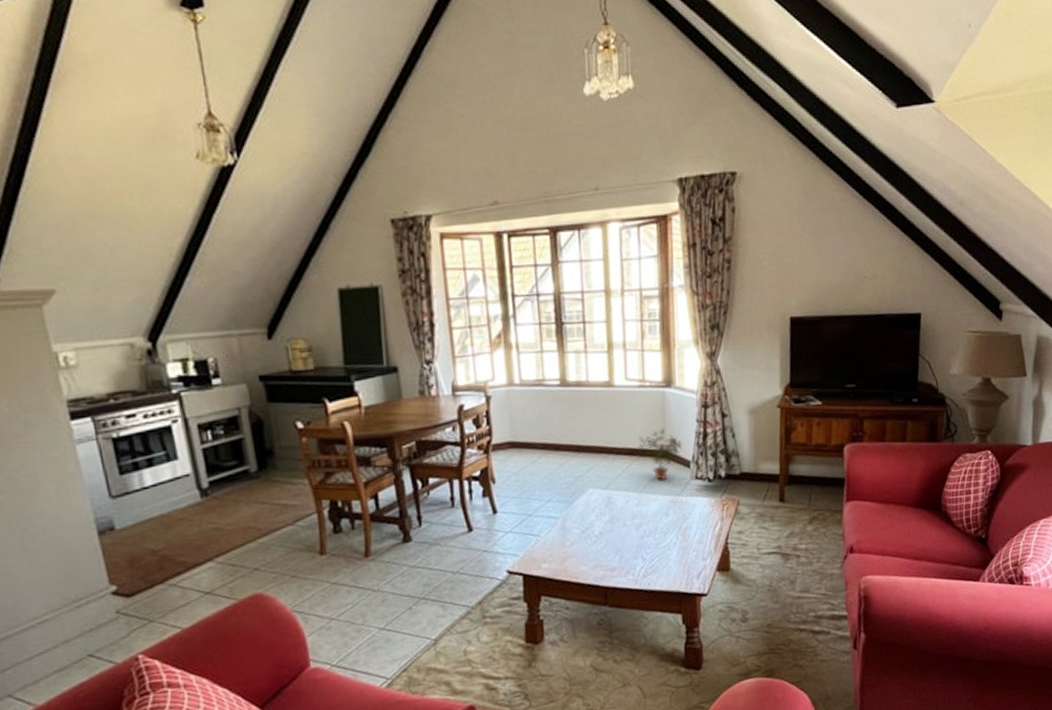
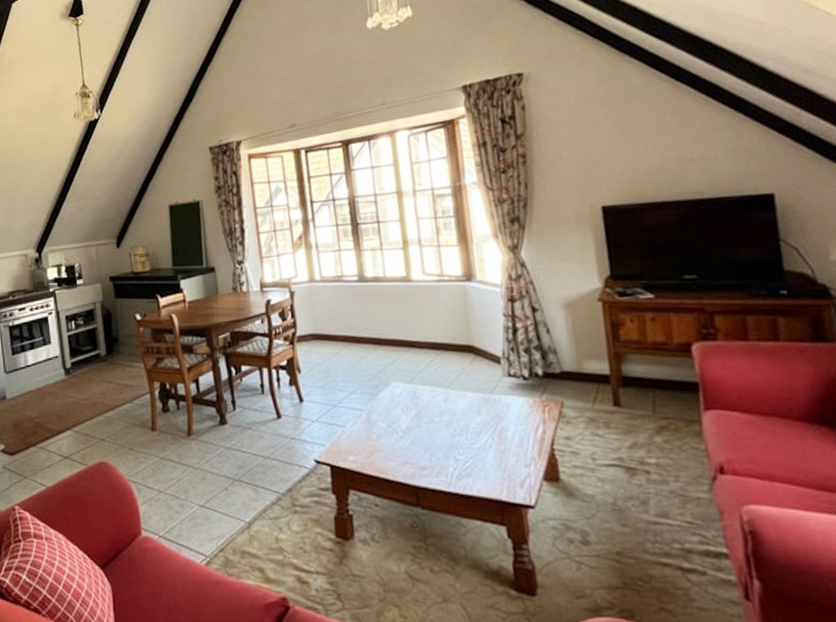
potted plant: present [639,429,683,482] -> none [442,323,490,378]

